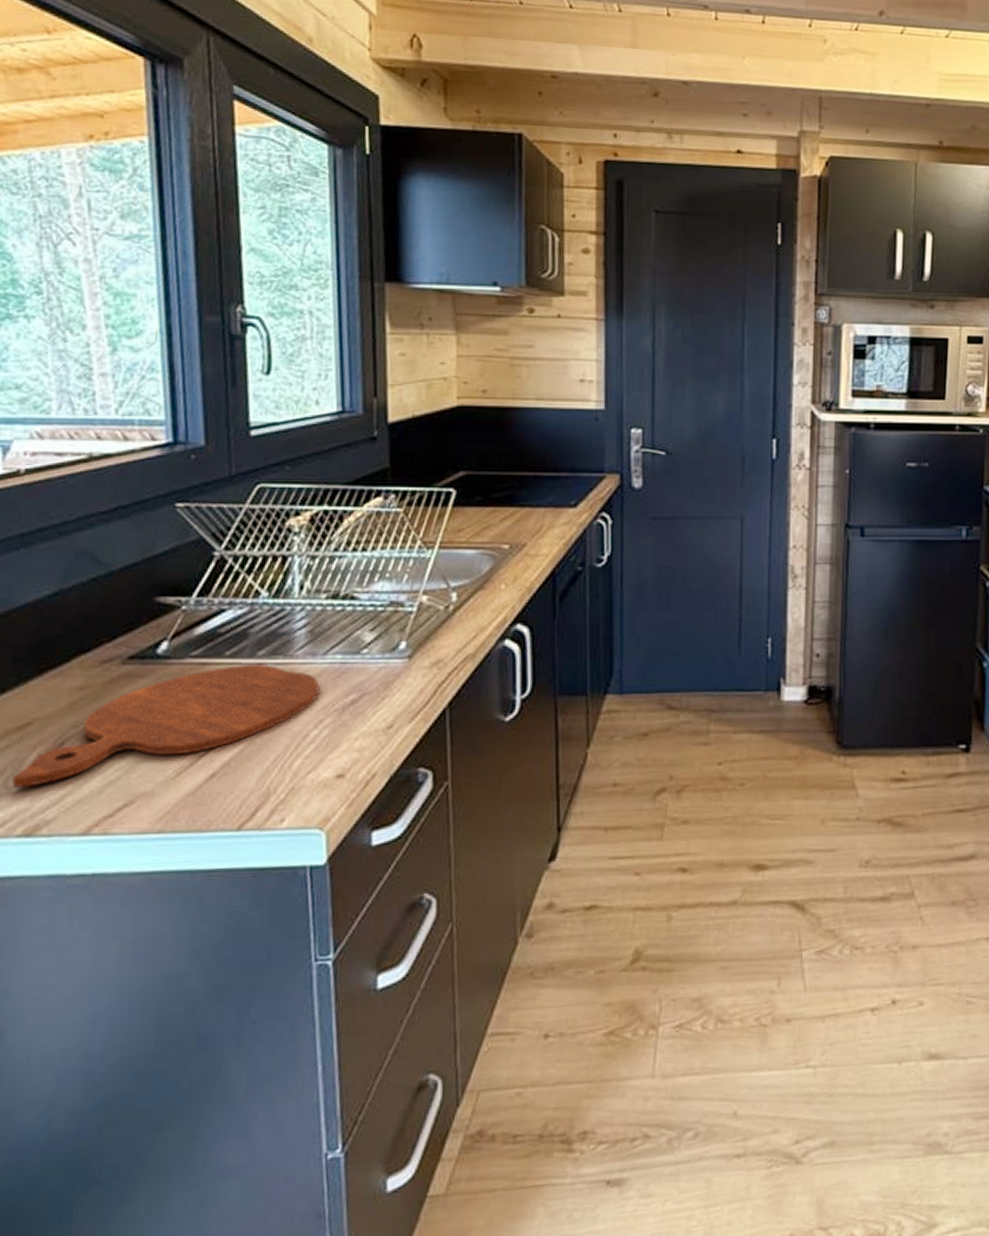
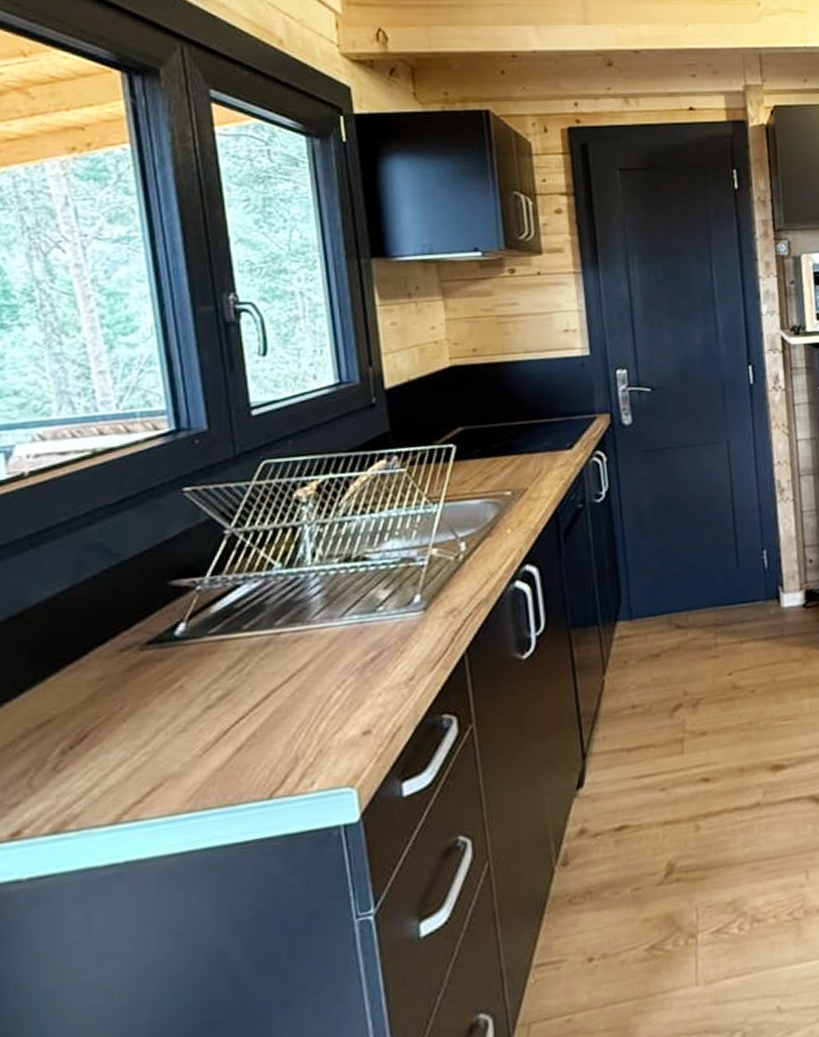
cutting board: present [12,664,320,788] -> none [36,633,339,787]

